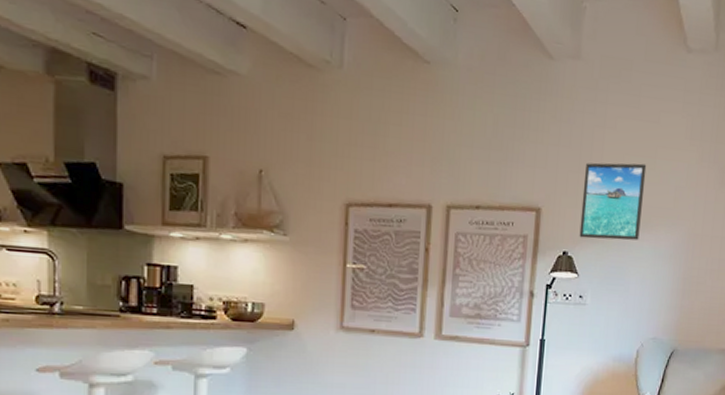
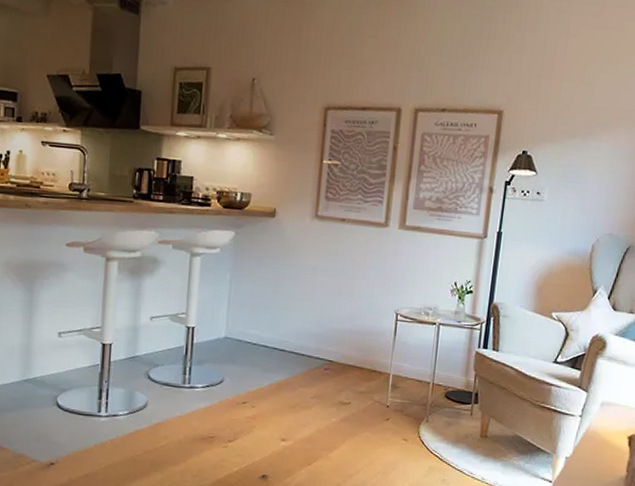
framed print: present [579,162,647,241] -> none [539,68,608,141]

